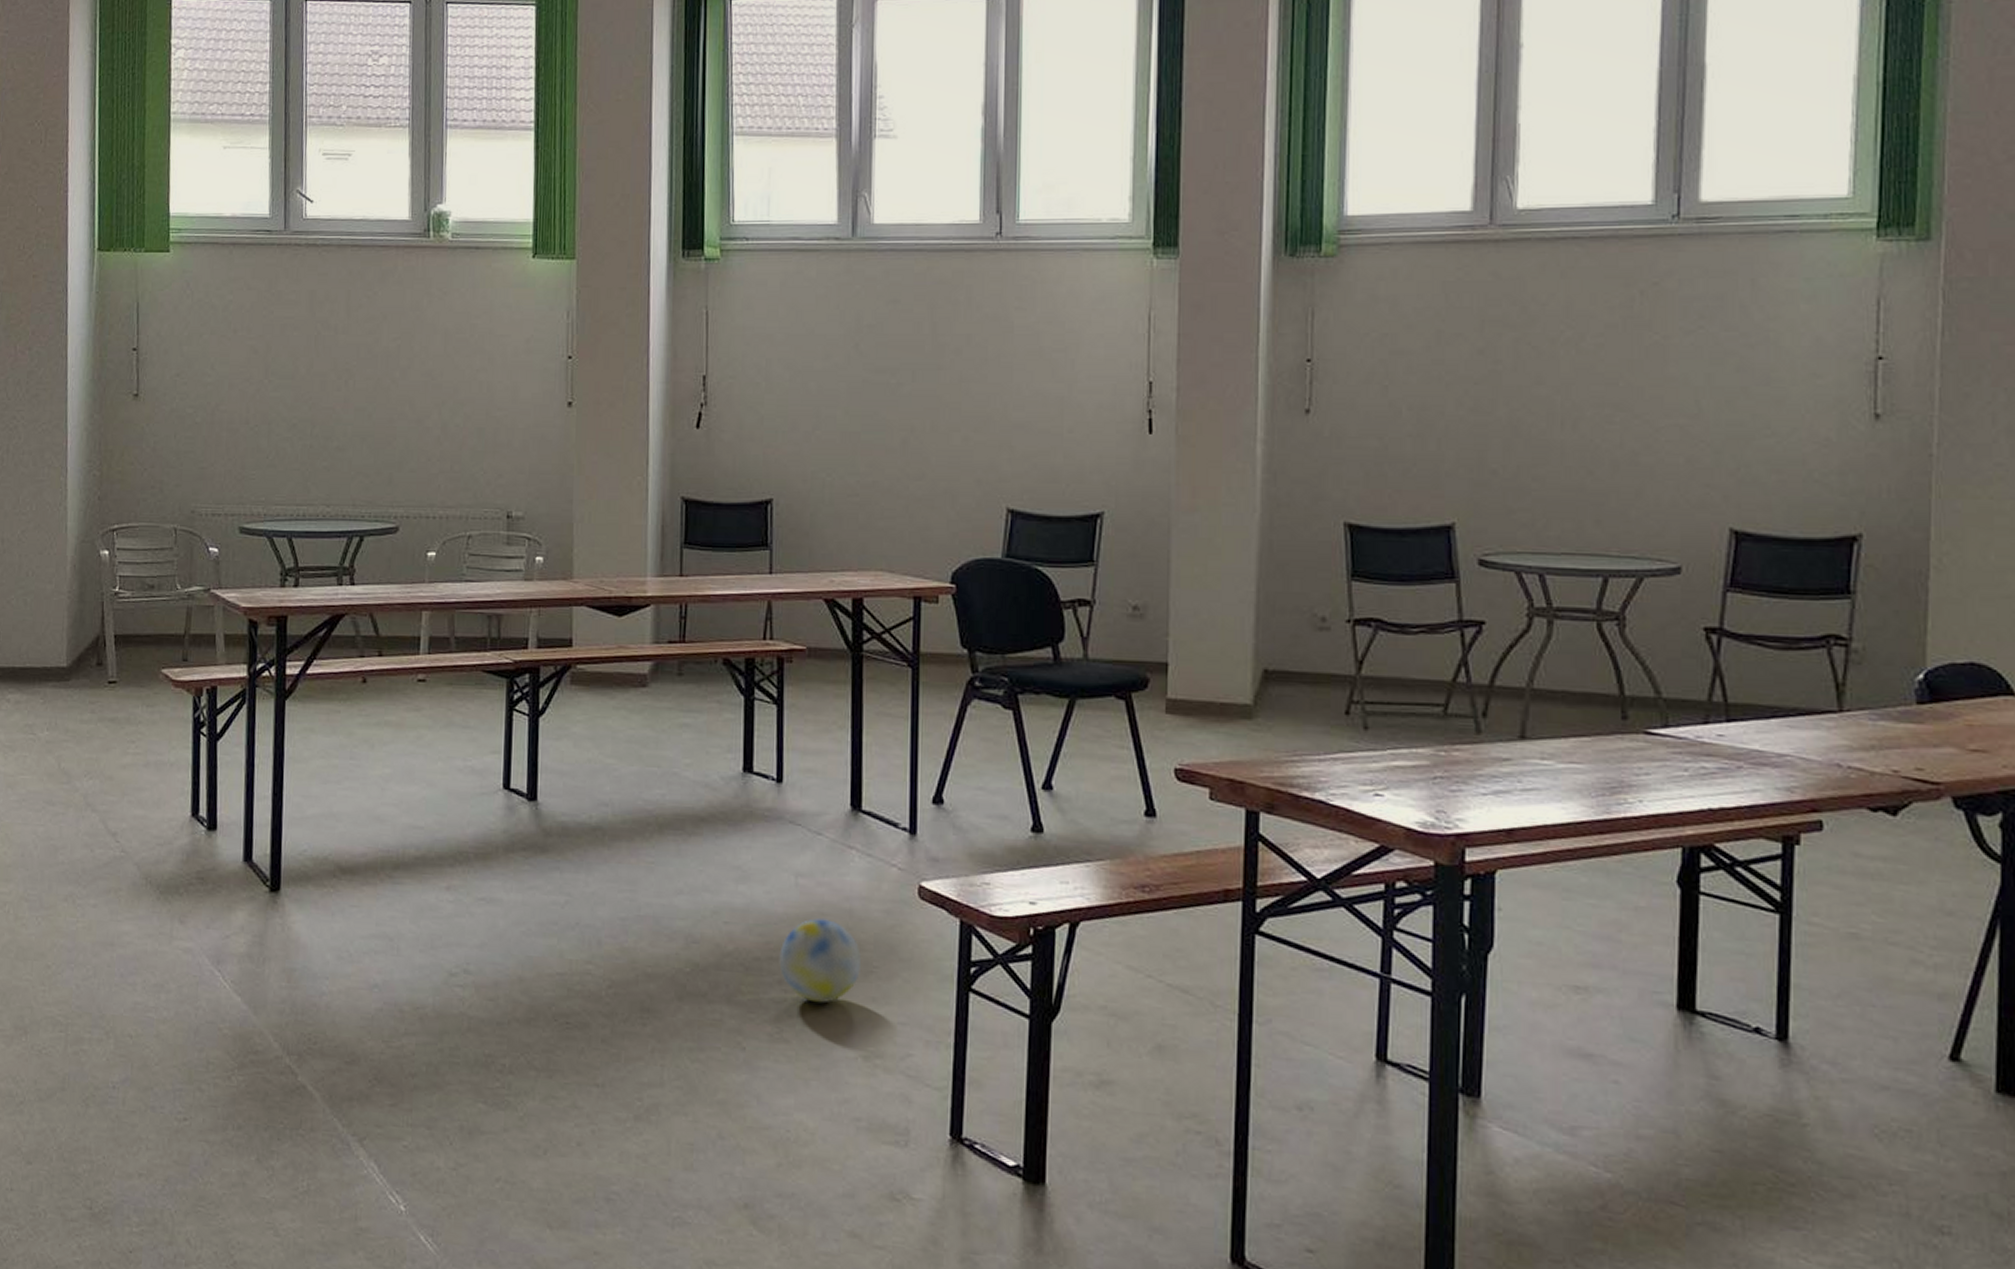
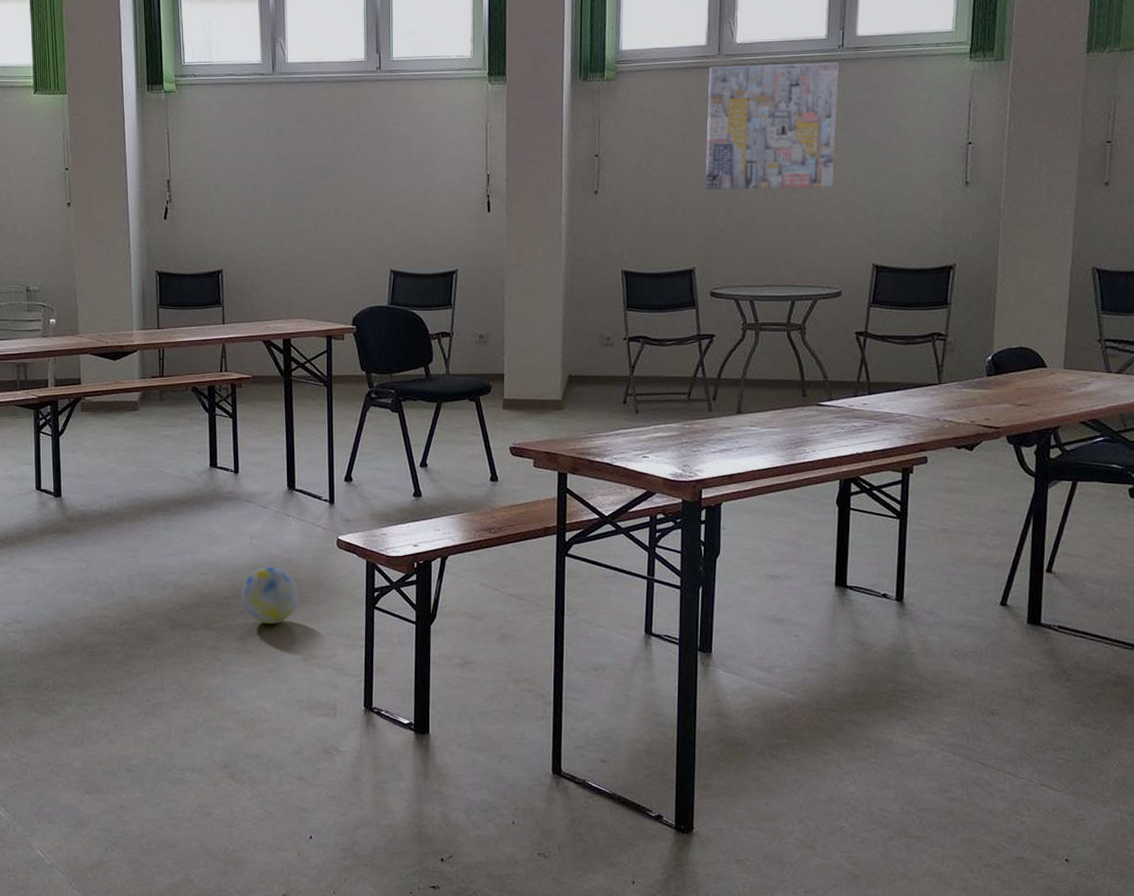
wall art: none [1470,239,1673,416] -> present [705,63,839,190]

